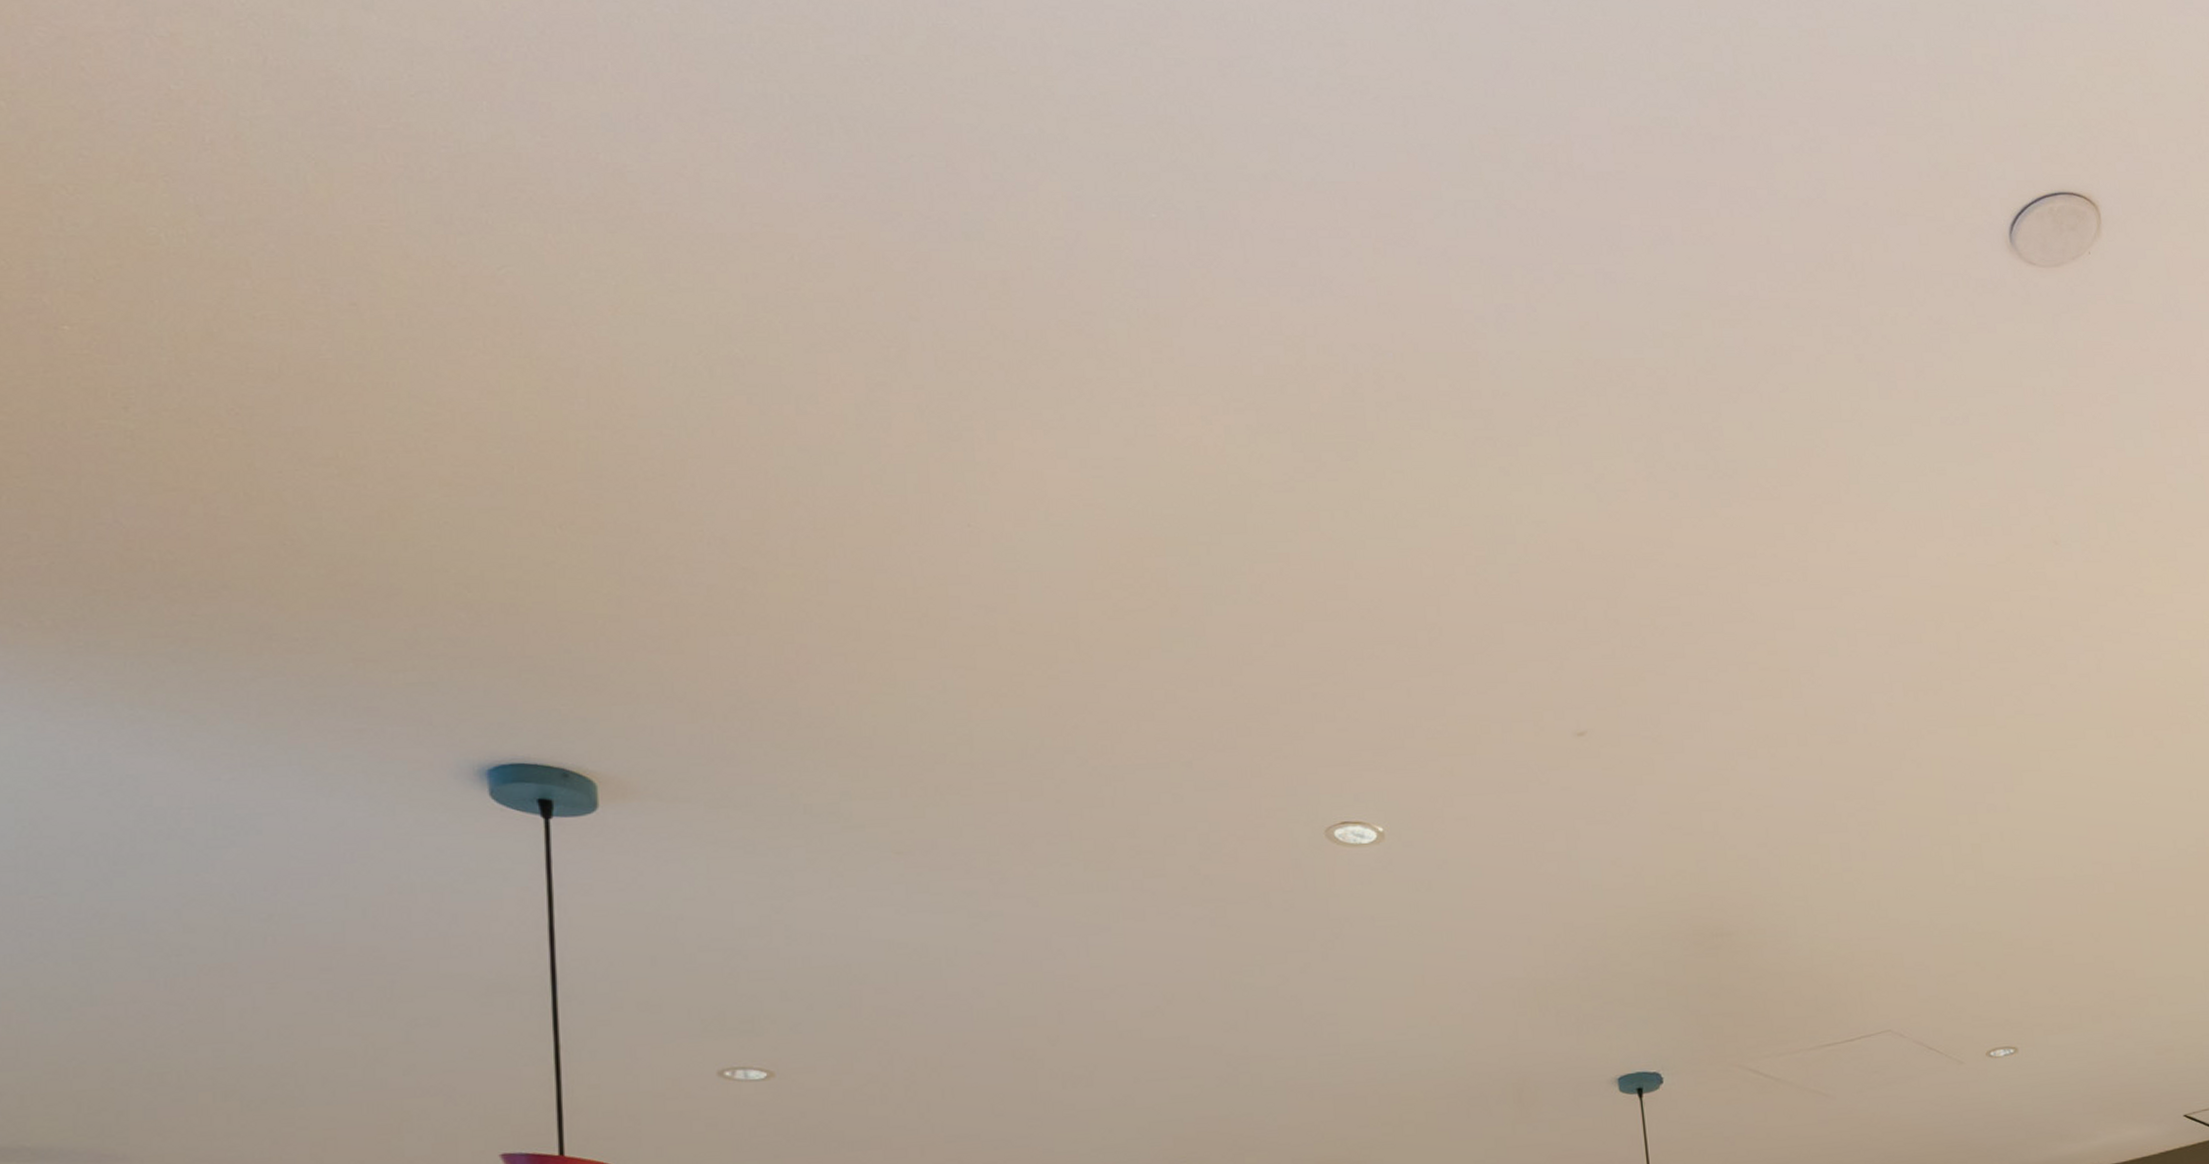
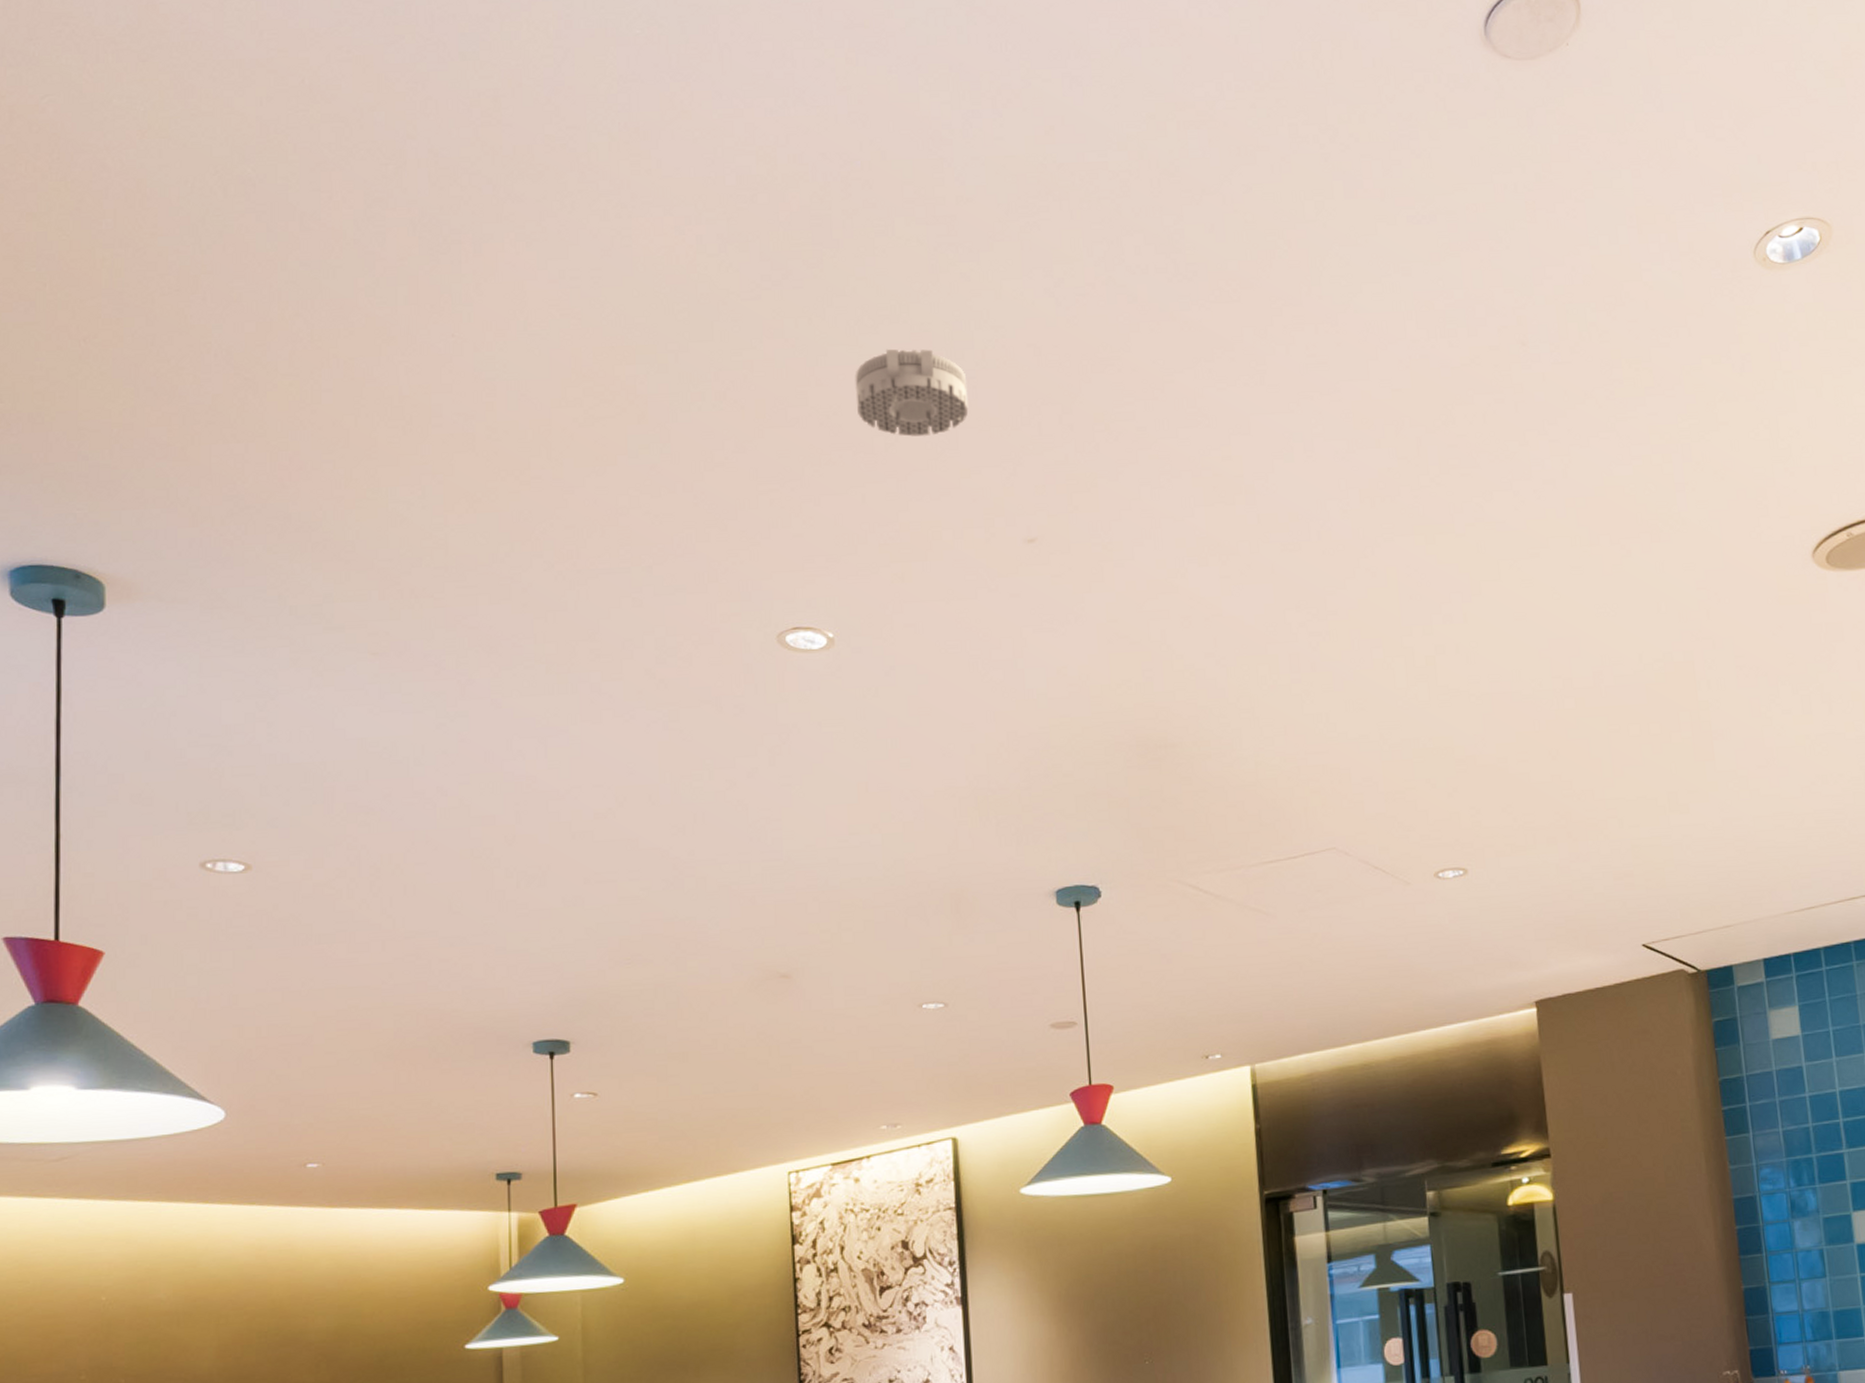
smoke detector: none [1395,542,1513,631] -> present [855,349,969,437]

